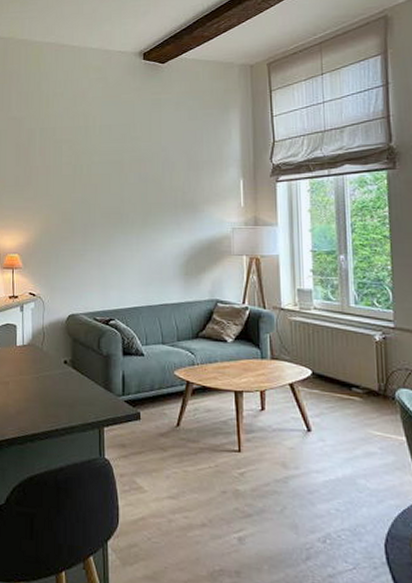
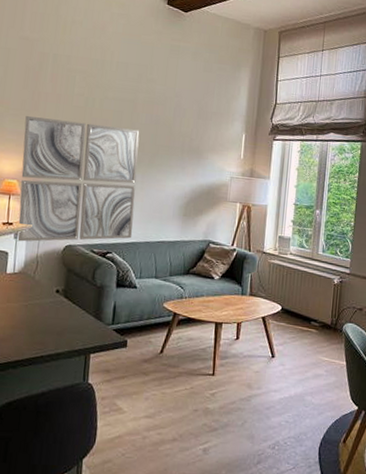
wall art: none [20,190,134,314] -> present [17,116,140,242]

